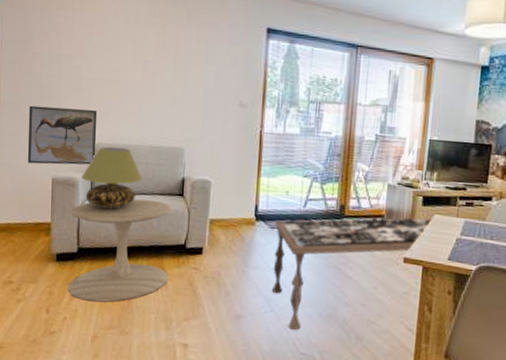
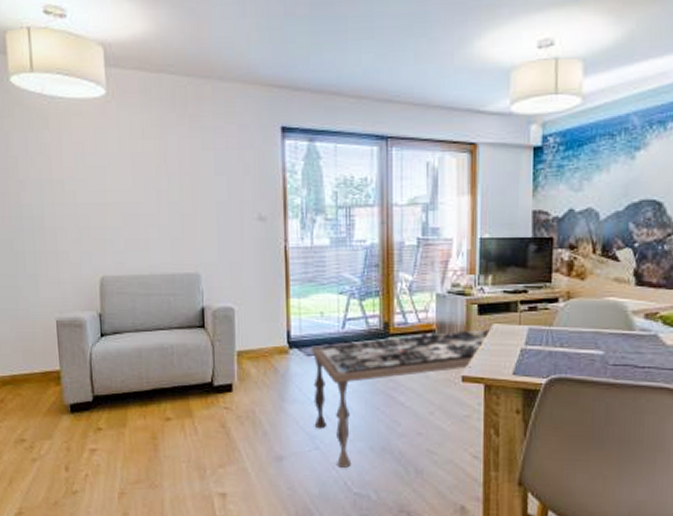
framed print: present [27,105,98,165] -> none [22,239,102,306]
side table: present [67,198,171,303] -> none [80,335,197,455]
table lamp: present [81,146,142,209] -> none [88,279,157,349]

